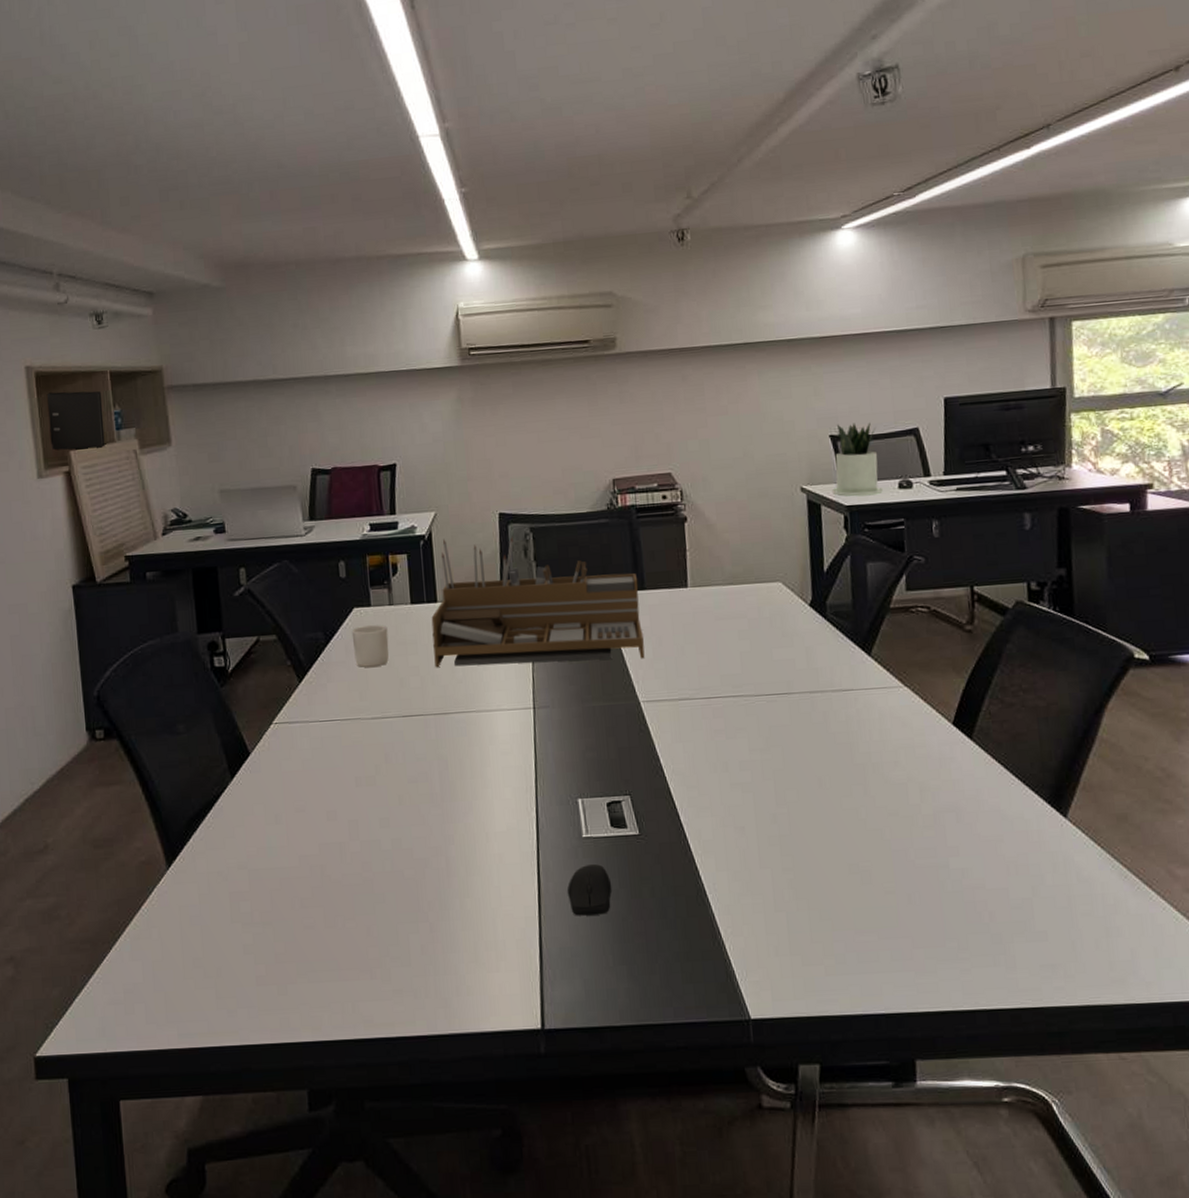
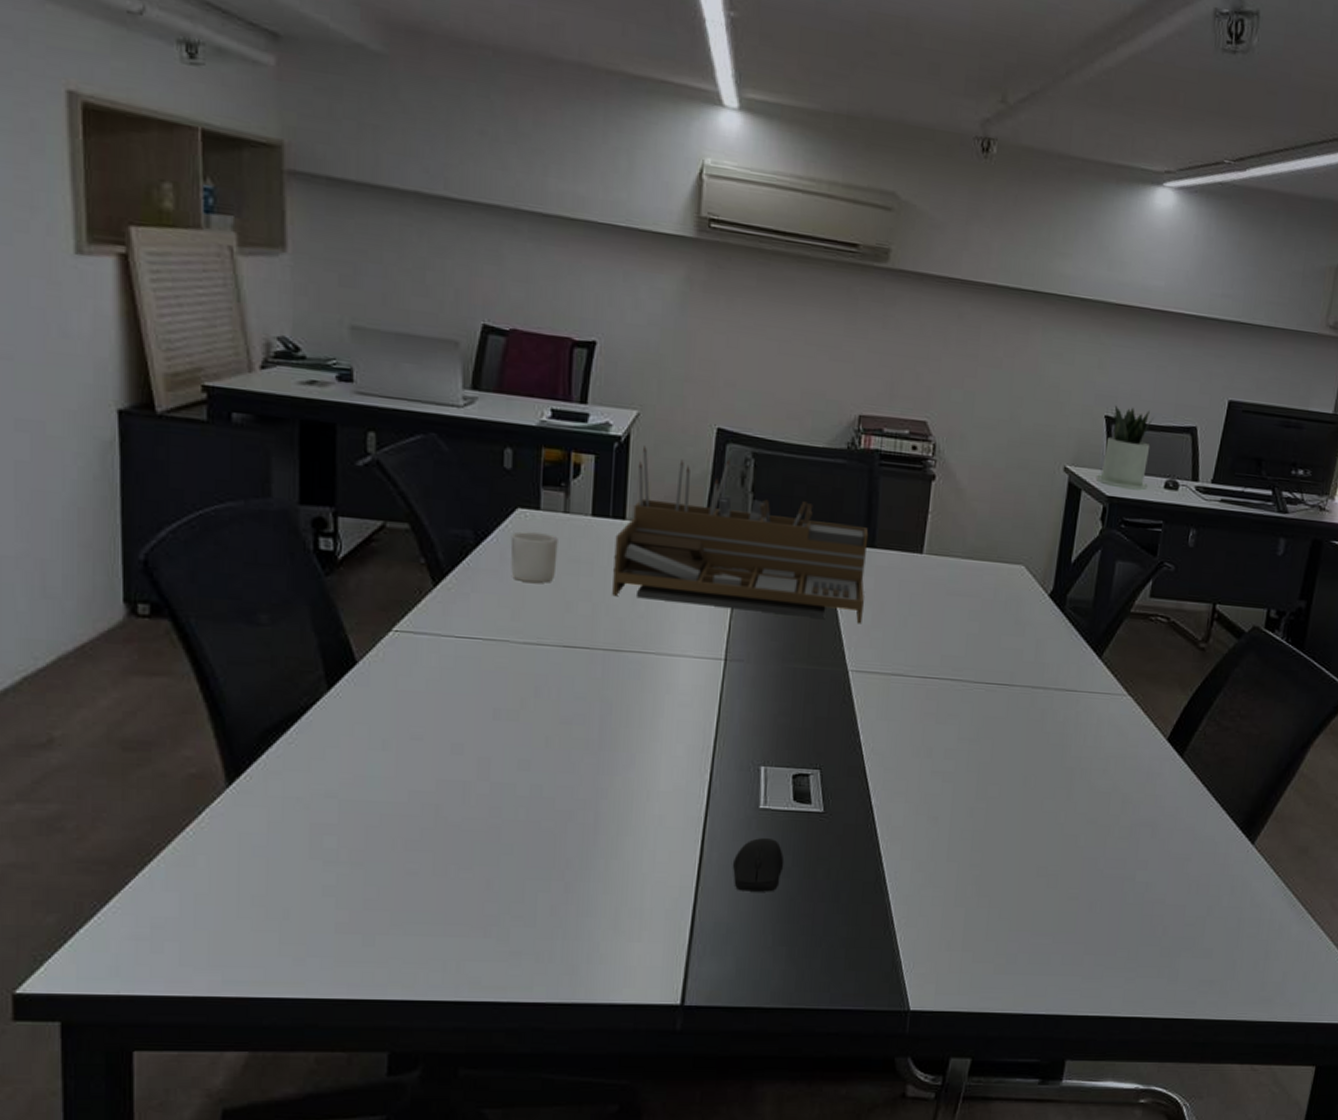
binder: present [47,391,105,450] -> none [100,137,186,234]

